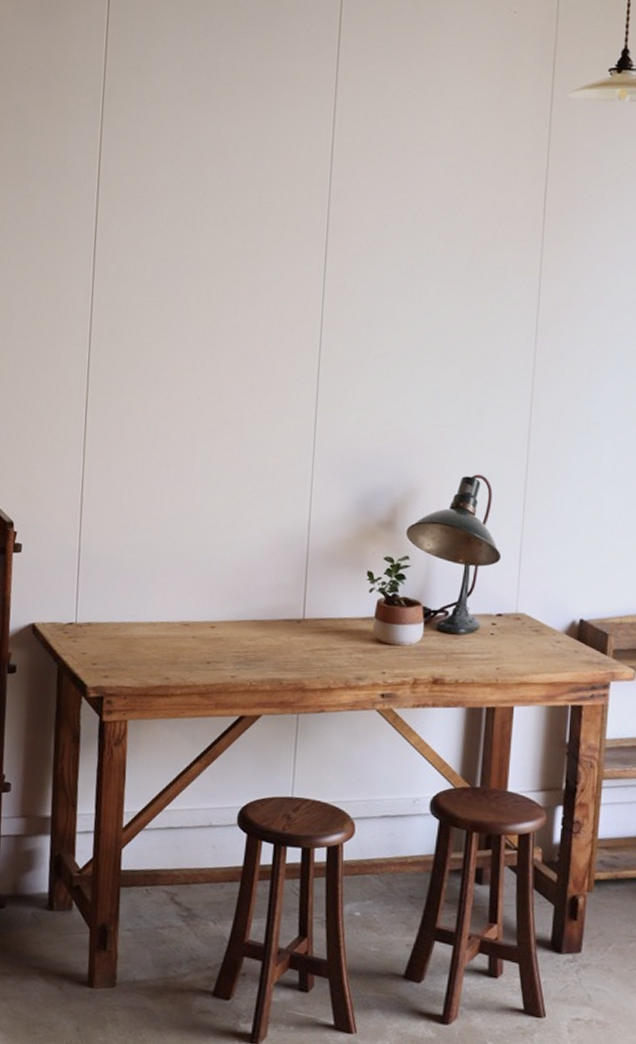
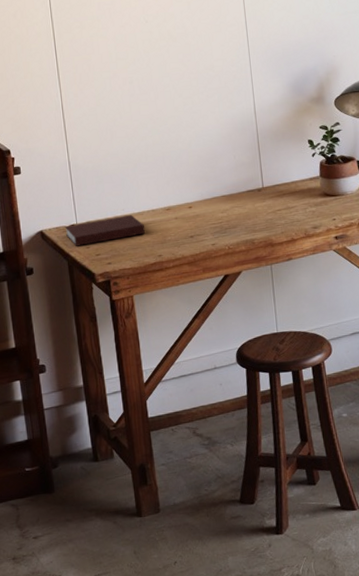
notebook: none [60,622,156,650] -> present [64,214,146,246]

